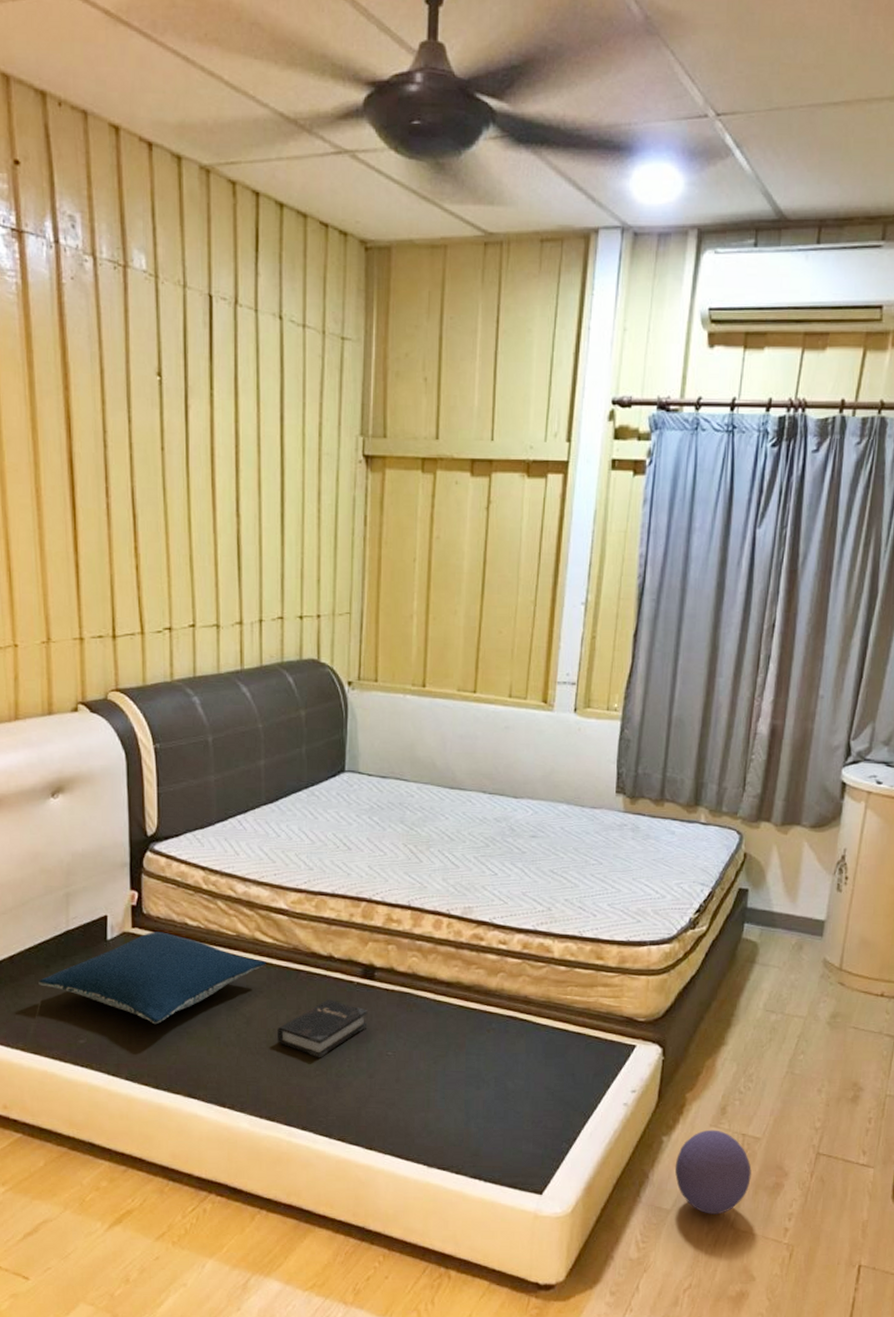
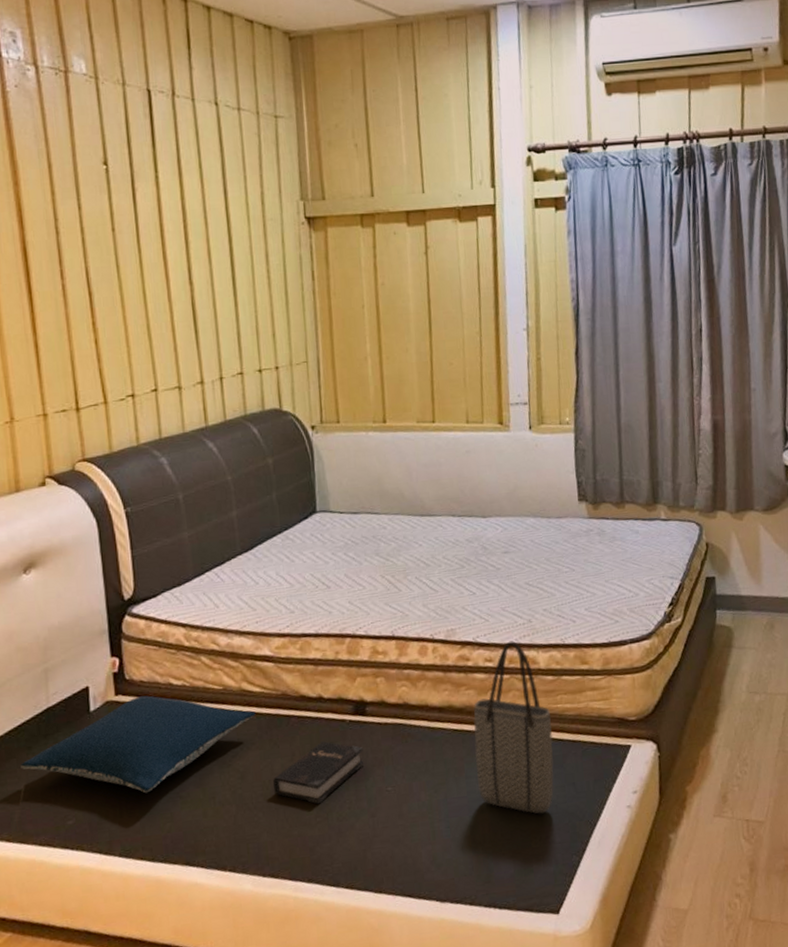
tote bag: none [476,926,558,1099] -> present [473,641,554,814]
ball: present [674,1129,752,1214] -> none [685,819,761,908]

